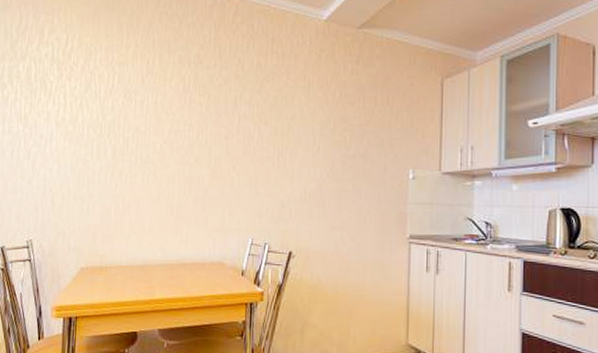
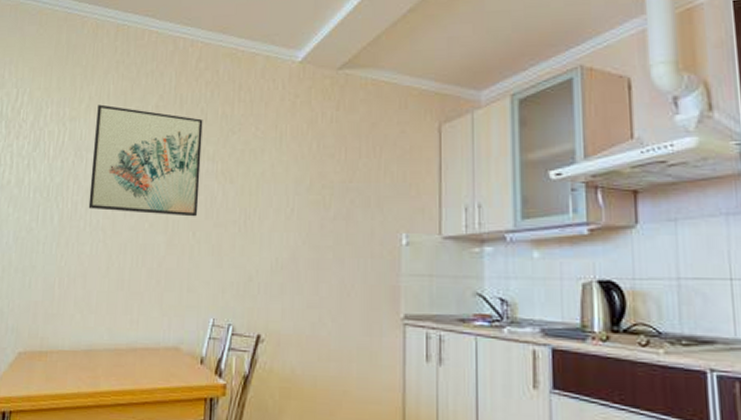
wall art: none [139,52,240,153] -> present [88,104,203,217]

